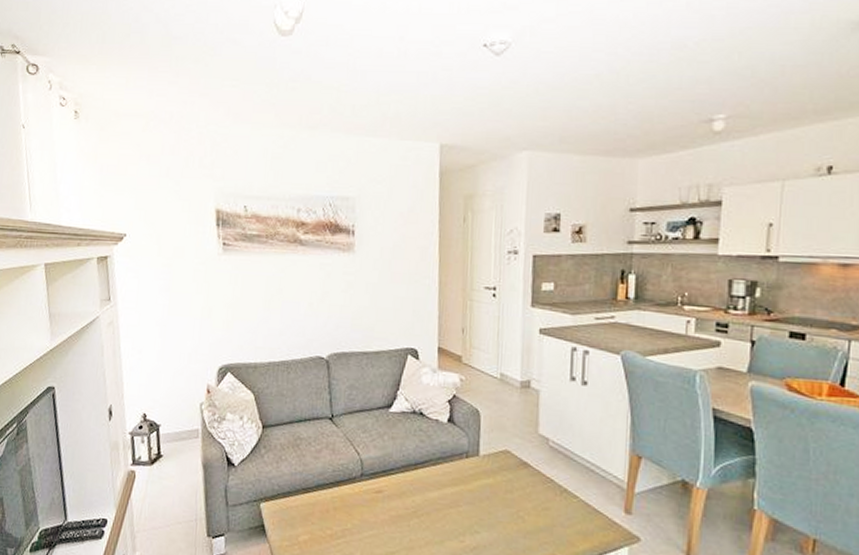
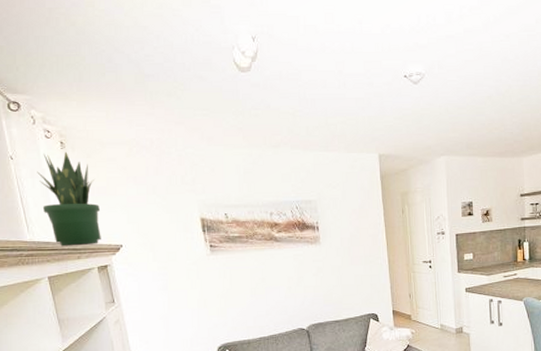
planter: none [47,122,107,231] -> present [37,151,101,246]

